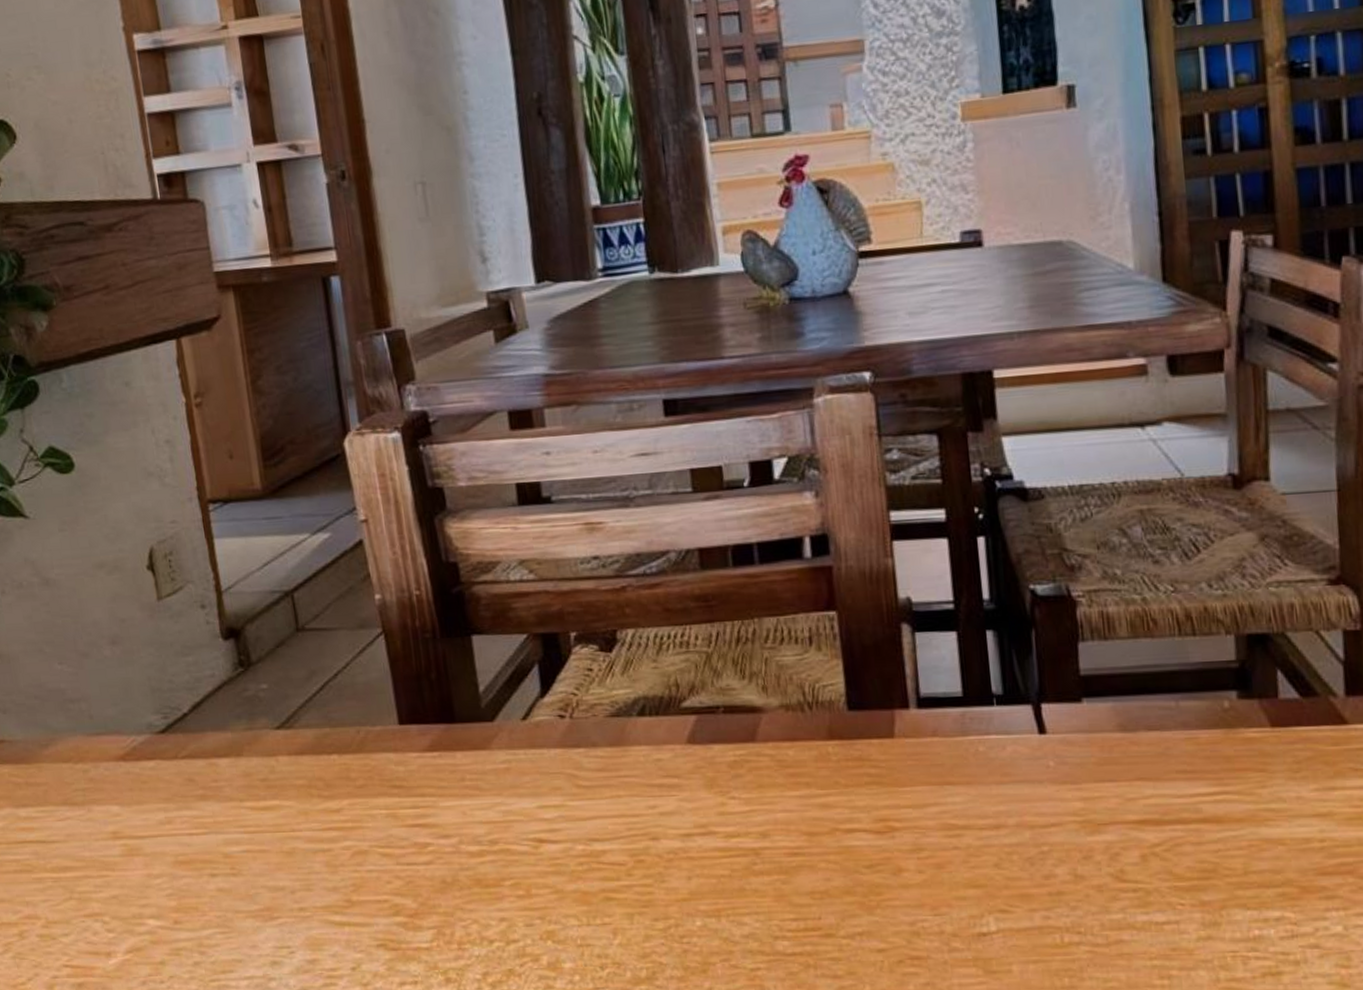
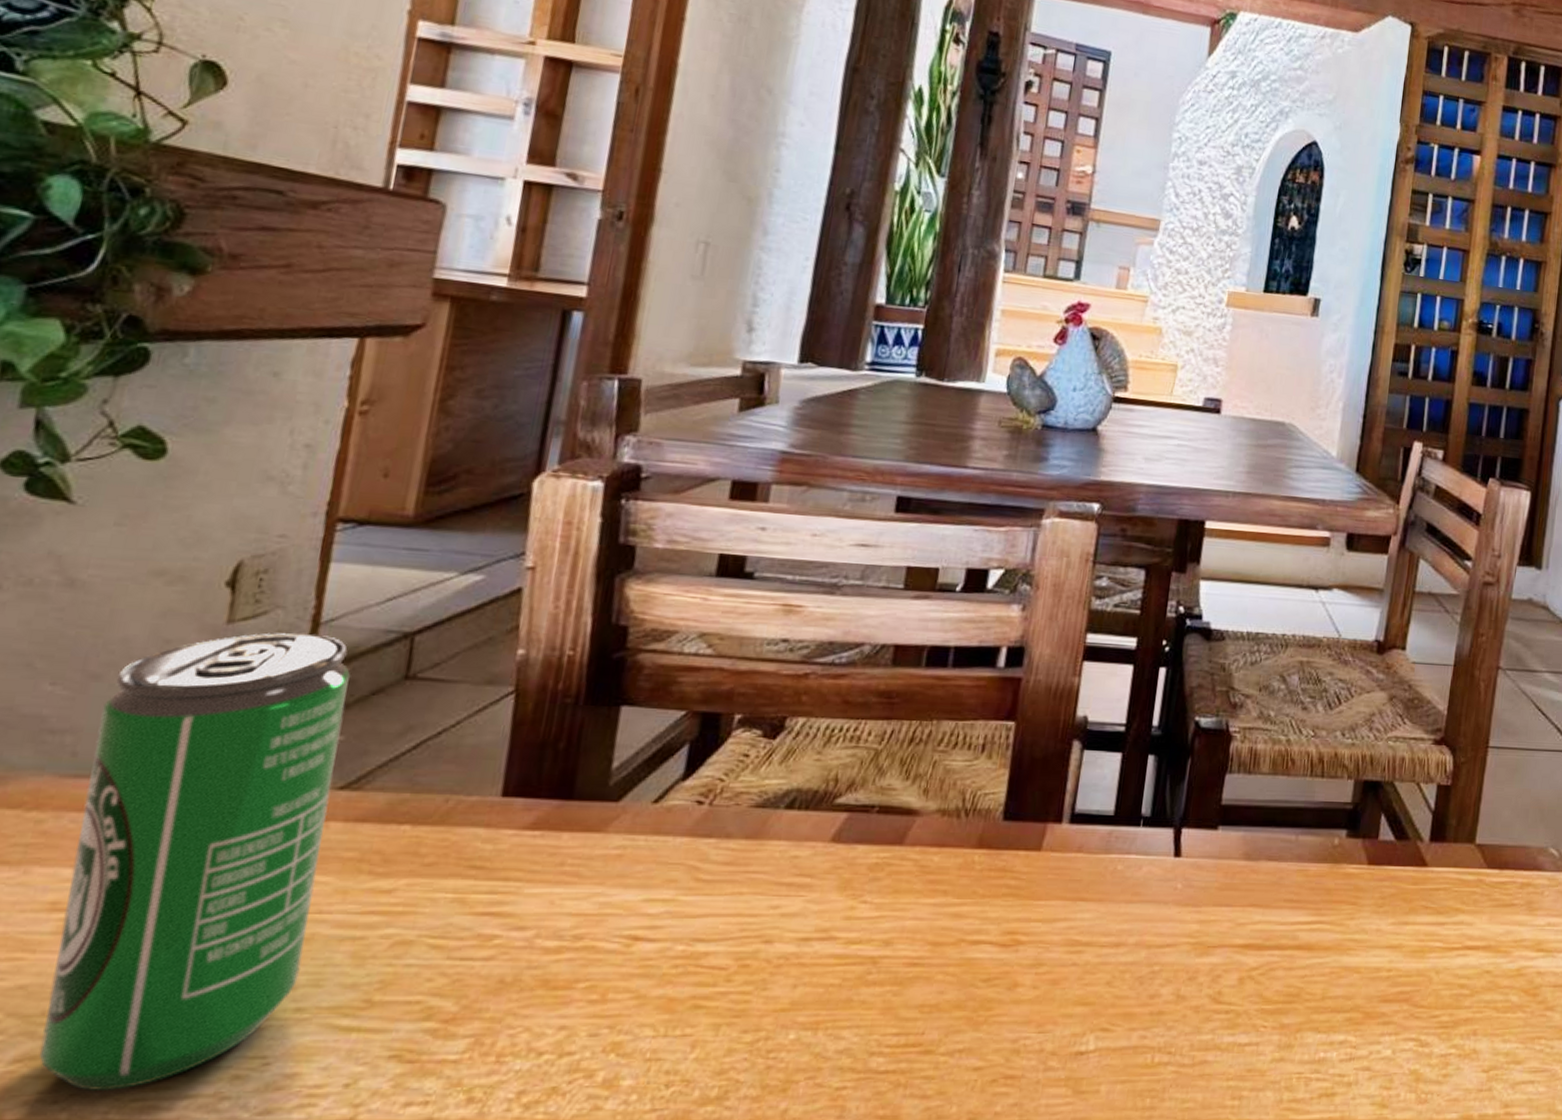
beverage can: none [97,601,294,975] -> present [39,633,351,1092]

